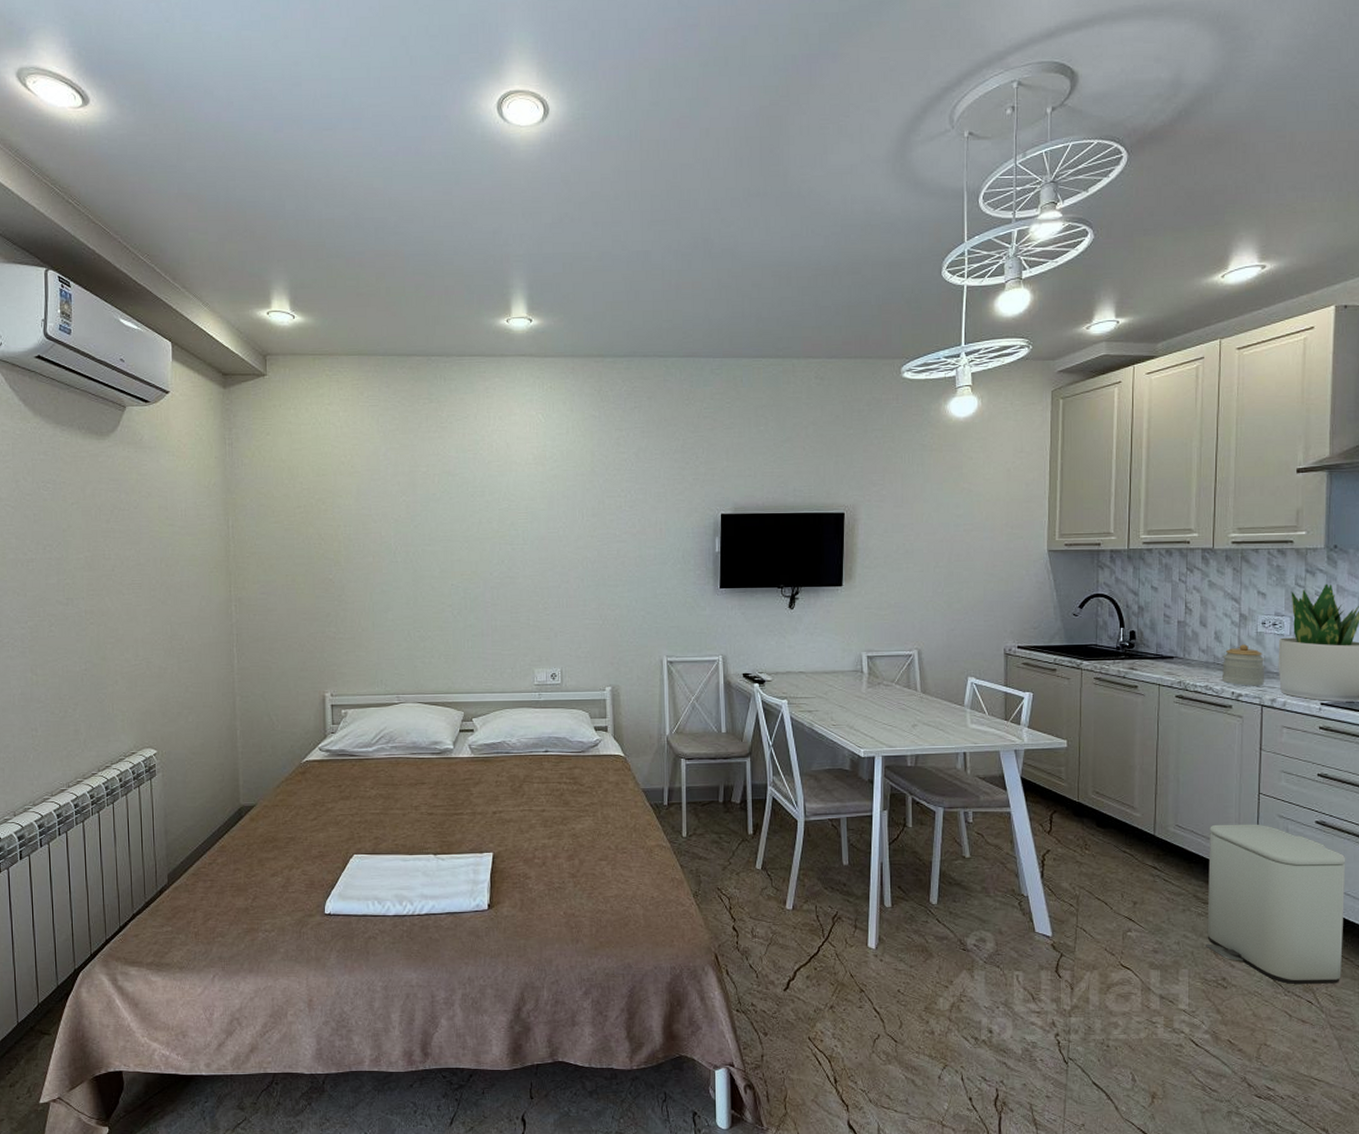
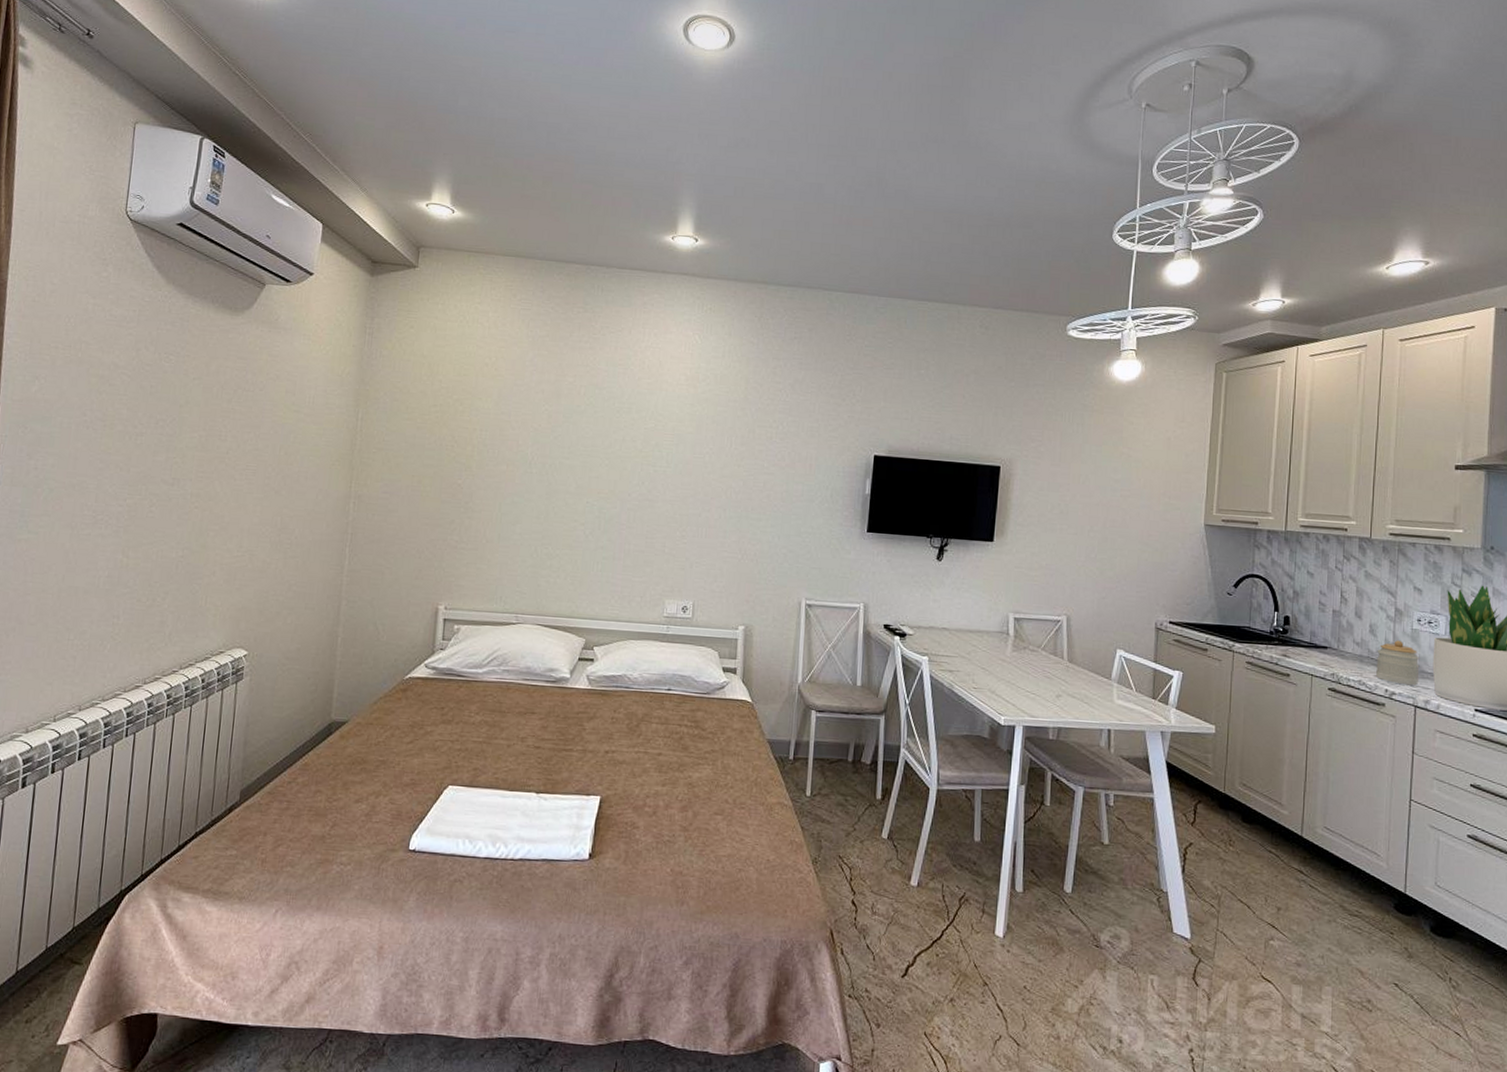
pedal bin: present [1206,824,1346,984] -> none [1351,829,1498,1015]

